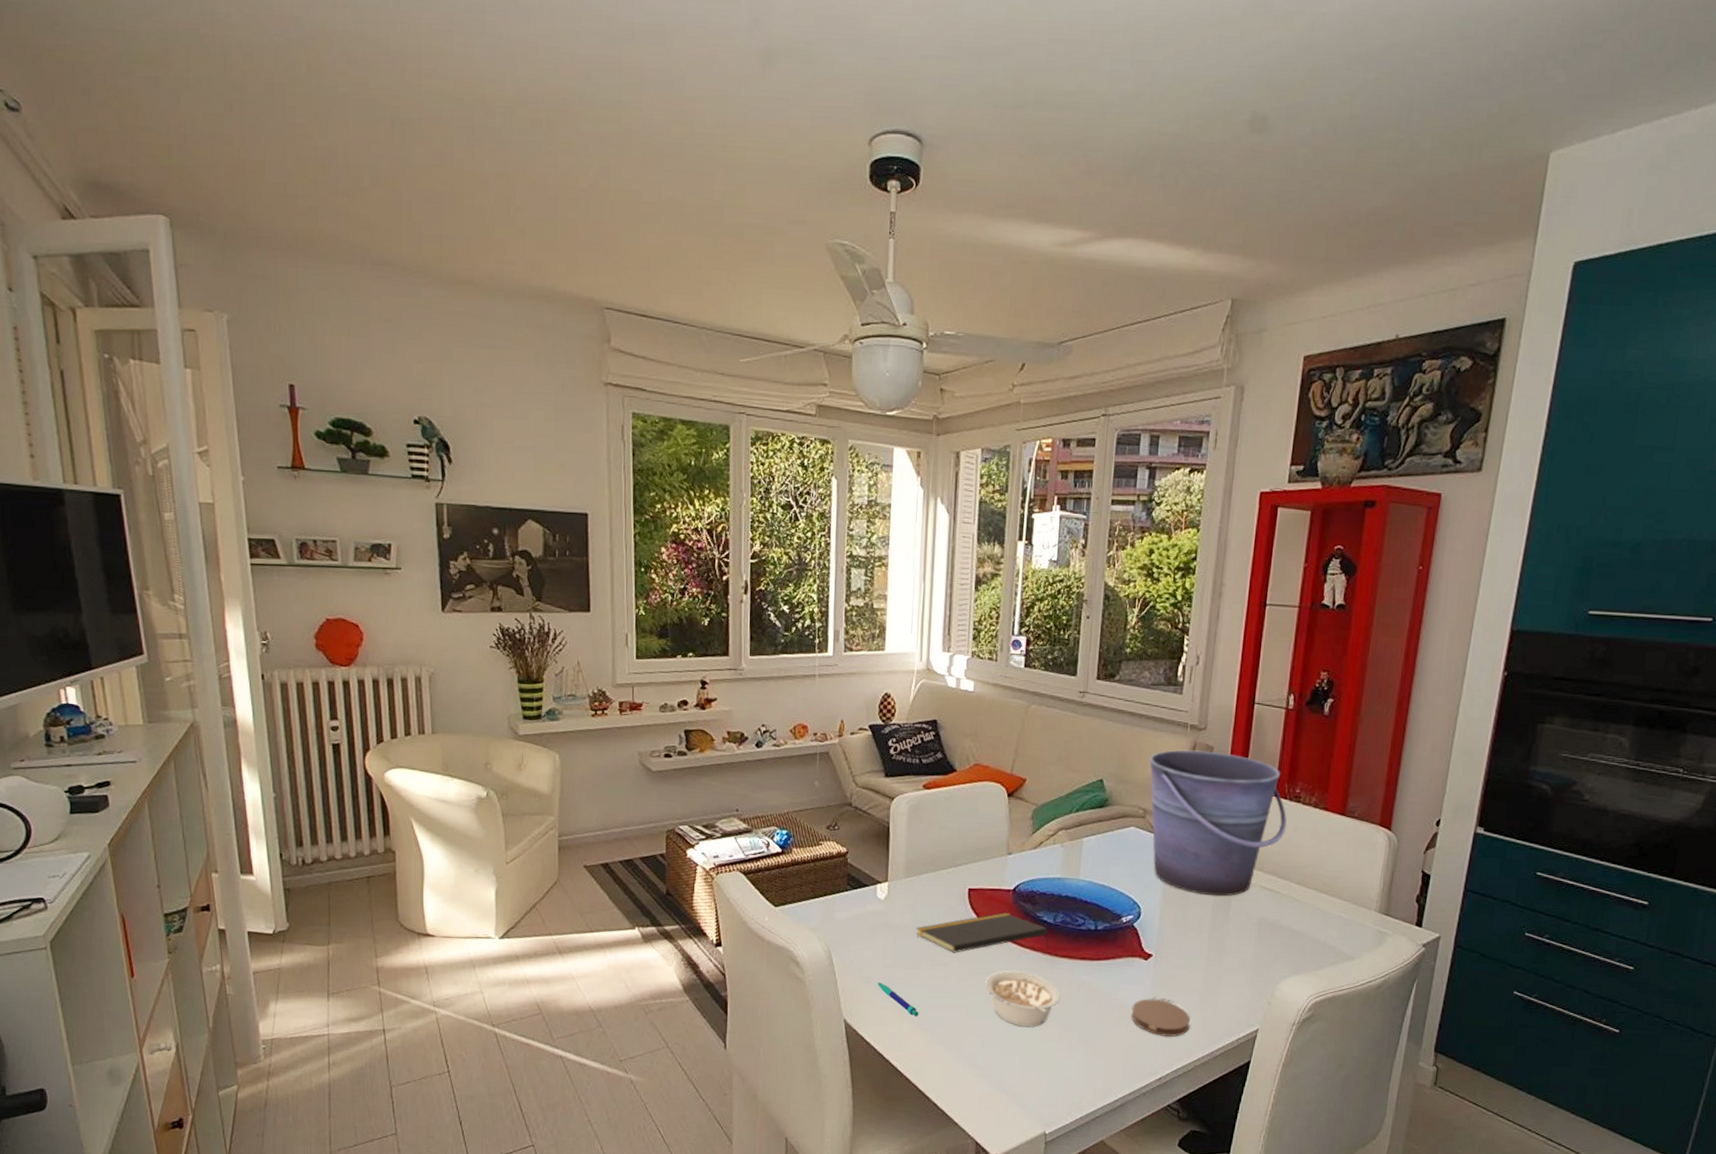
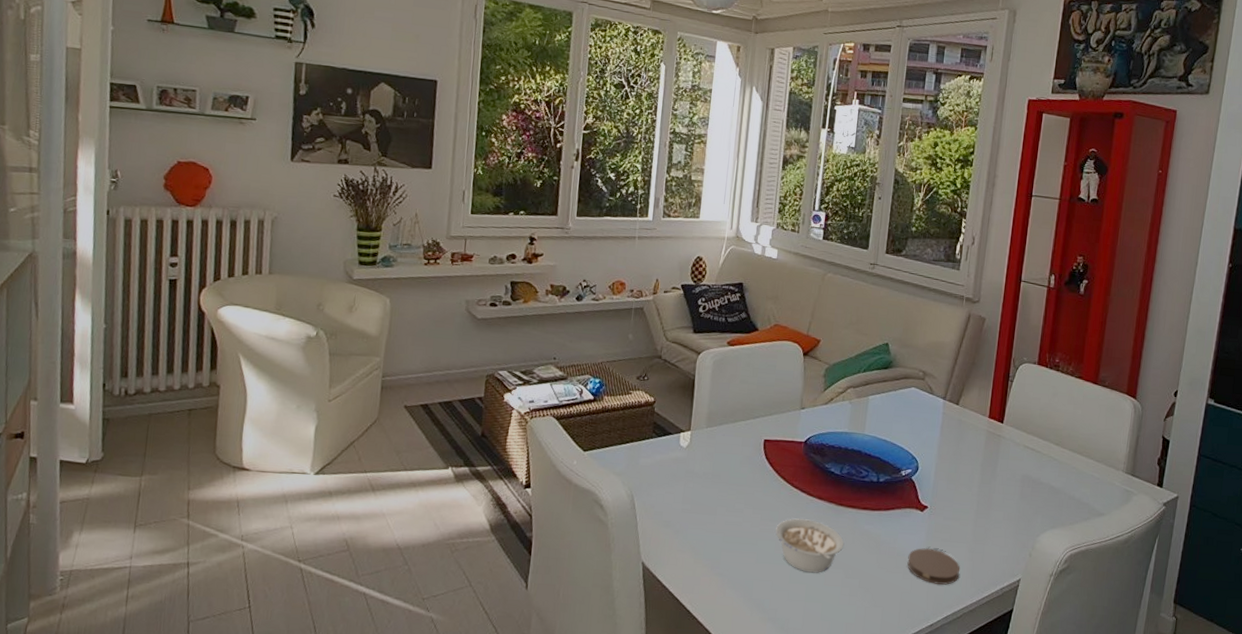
pen: present [877,982,919,1017] -> none [675,526,713,561]
notepad: present [916,912,1049,953] -> none [714,463,835,500]
bucket: present [1150,750,1287,897] -> none [930,319,1048,454]

